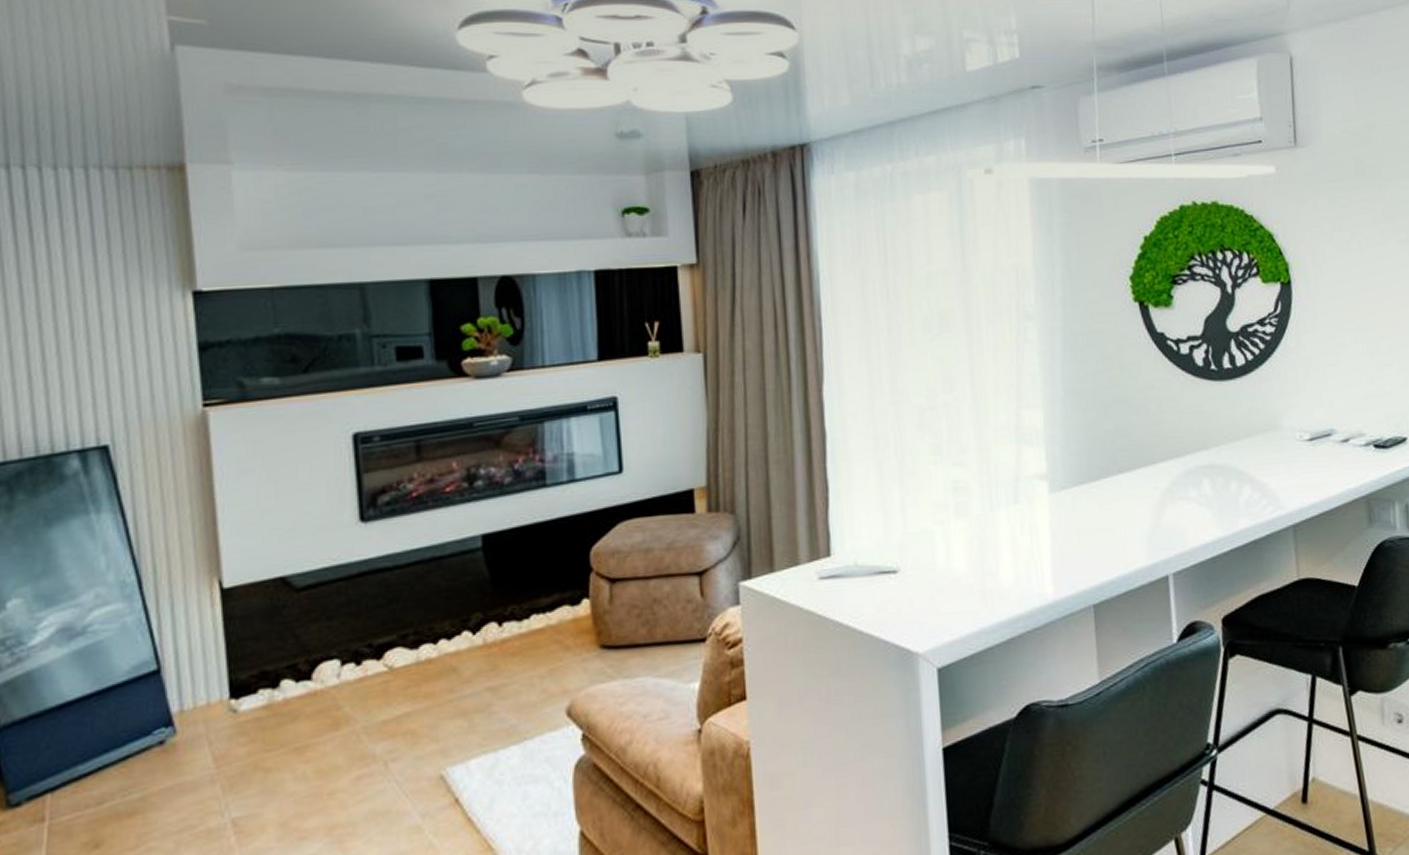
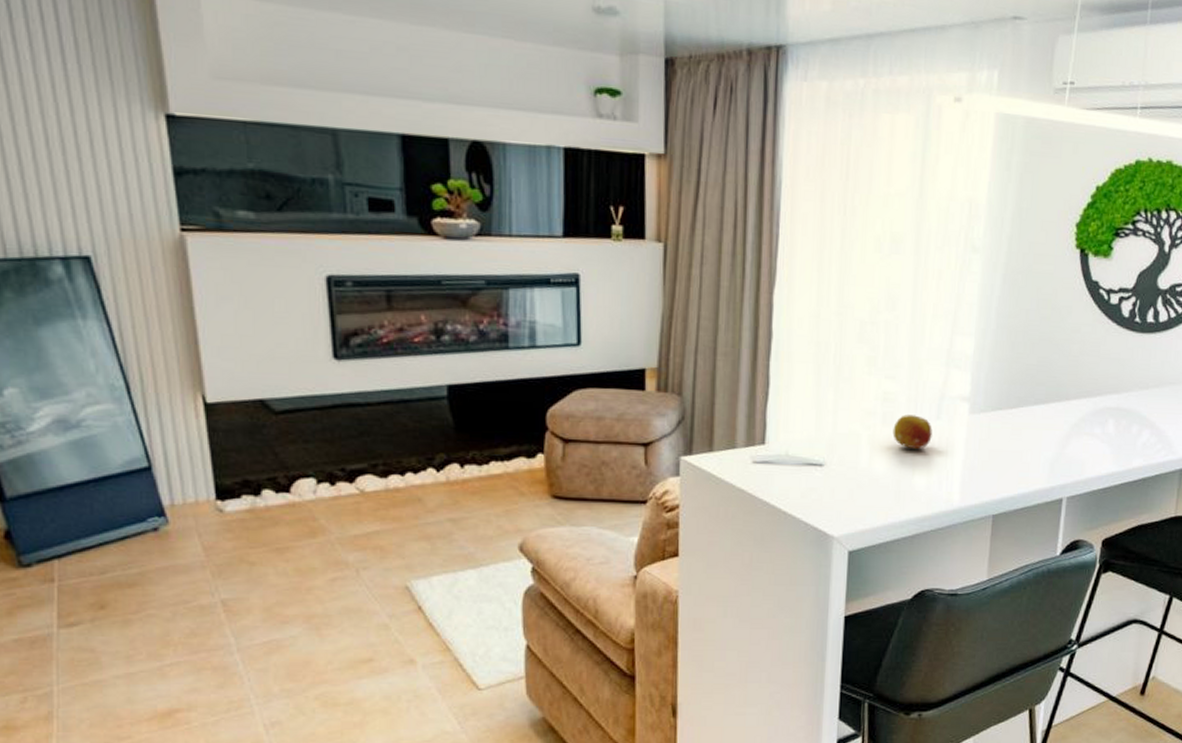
fruit: none [968,502,1013,541] -> present [892,415,932,450]

